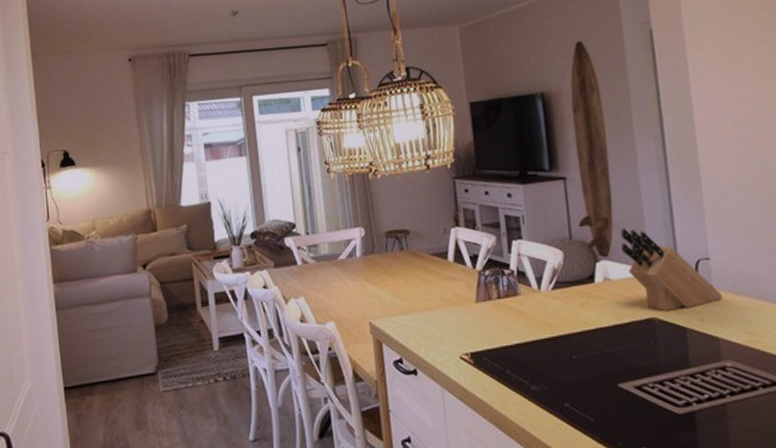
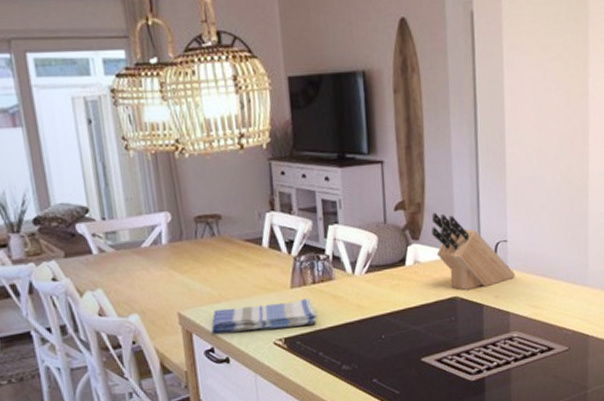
dish towel: none [399,313,504,346] -> present [211,298,318,335]

